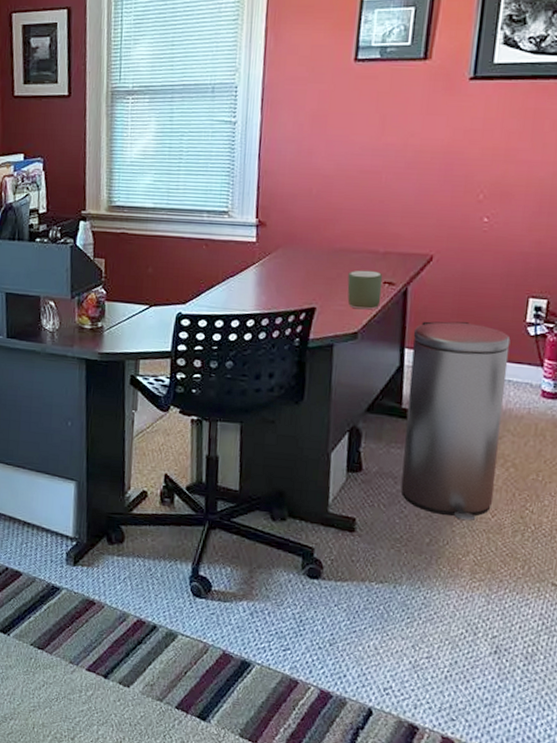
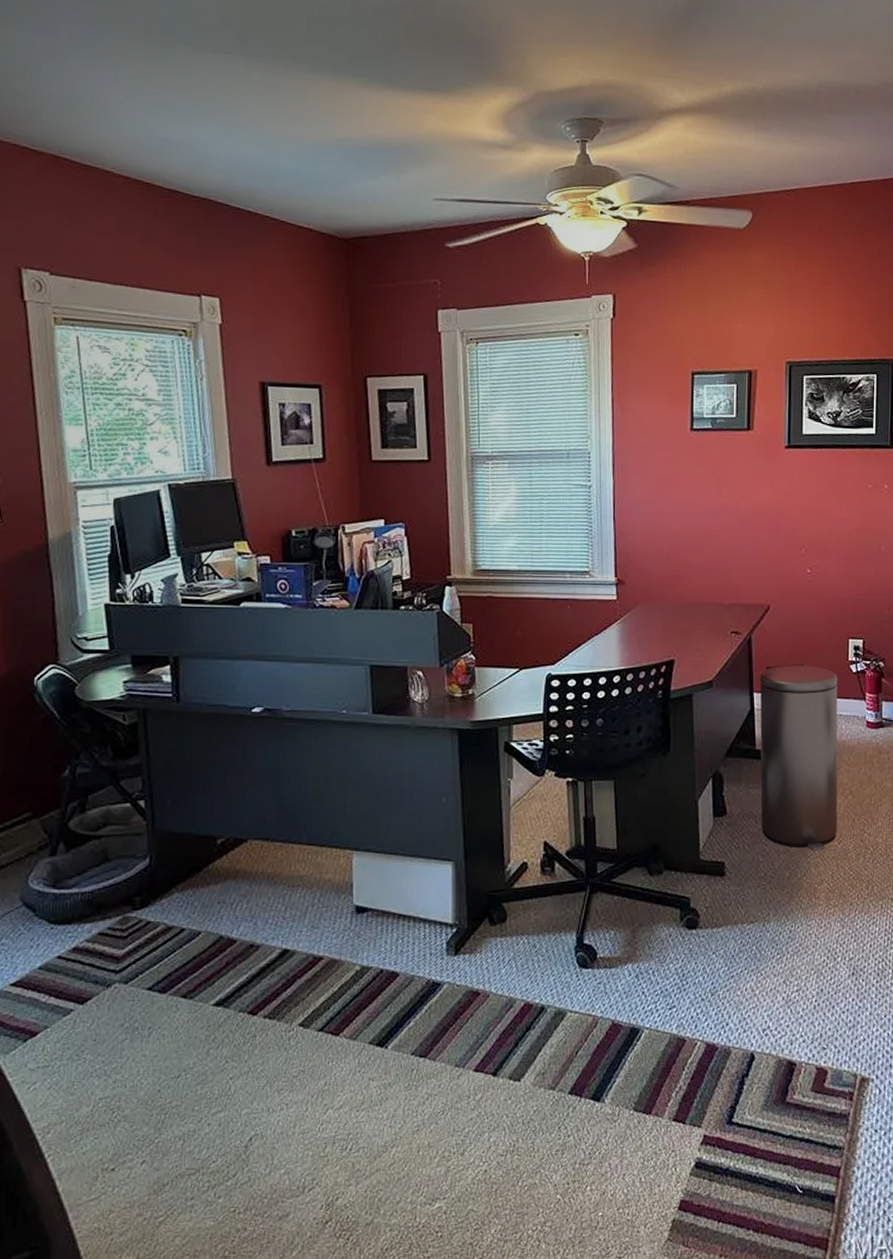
mug: present [347,270,383,310] -> none [700,621,730,659]

